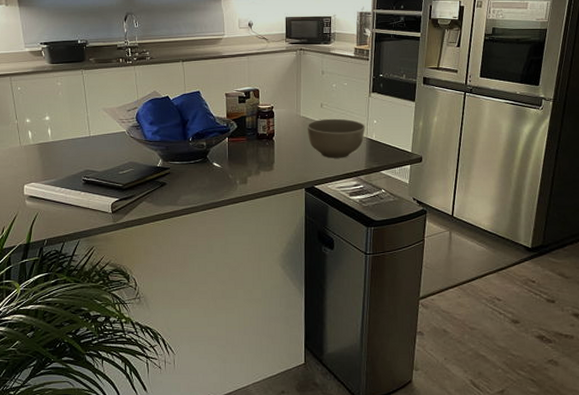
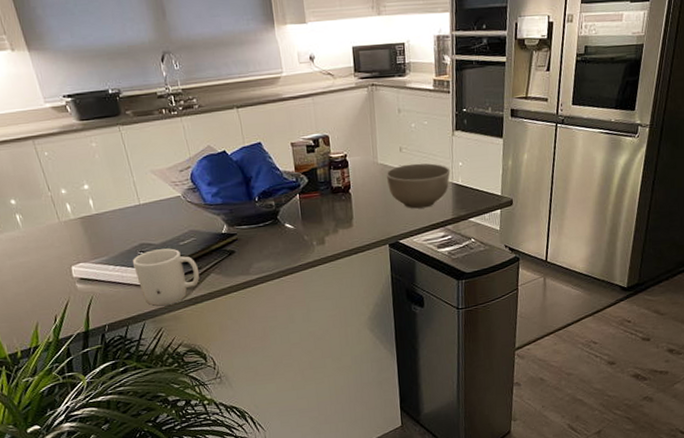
mug: none [76,176,133,226] -> present [132,248,200,306]

